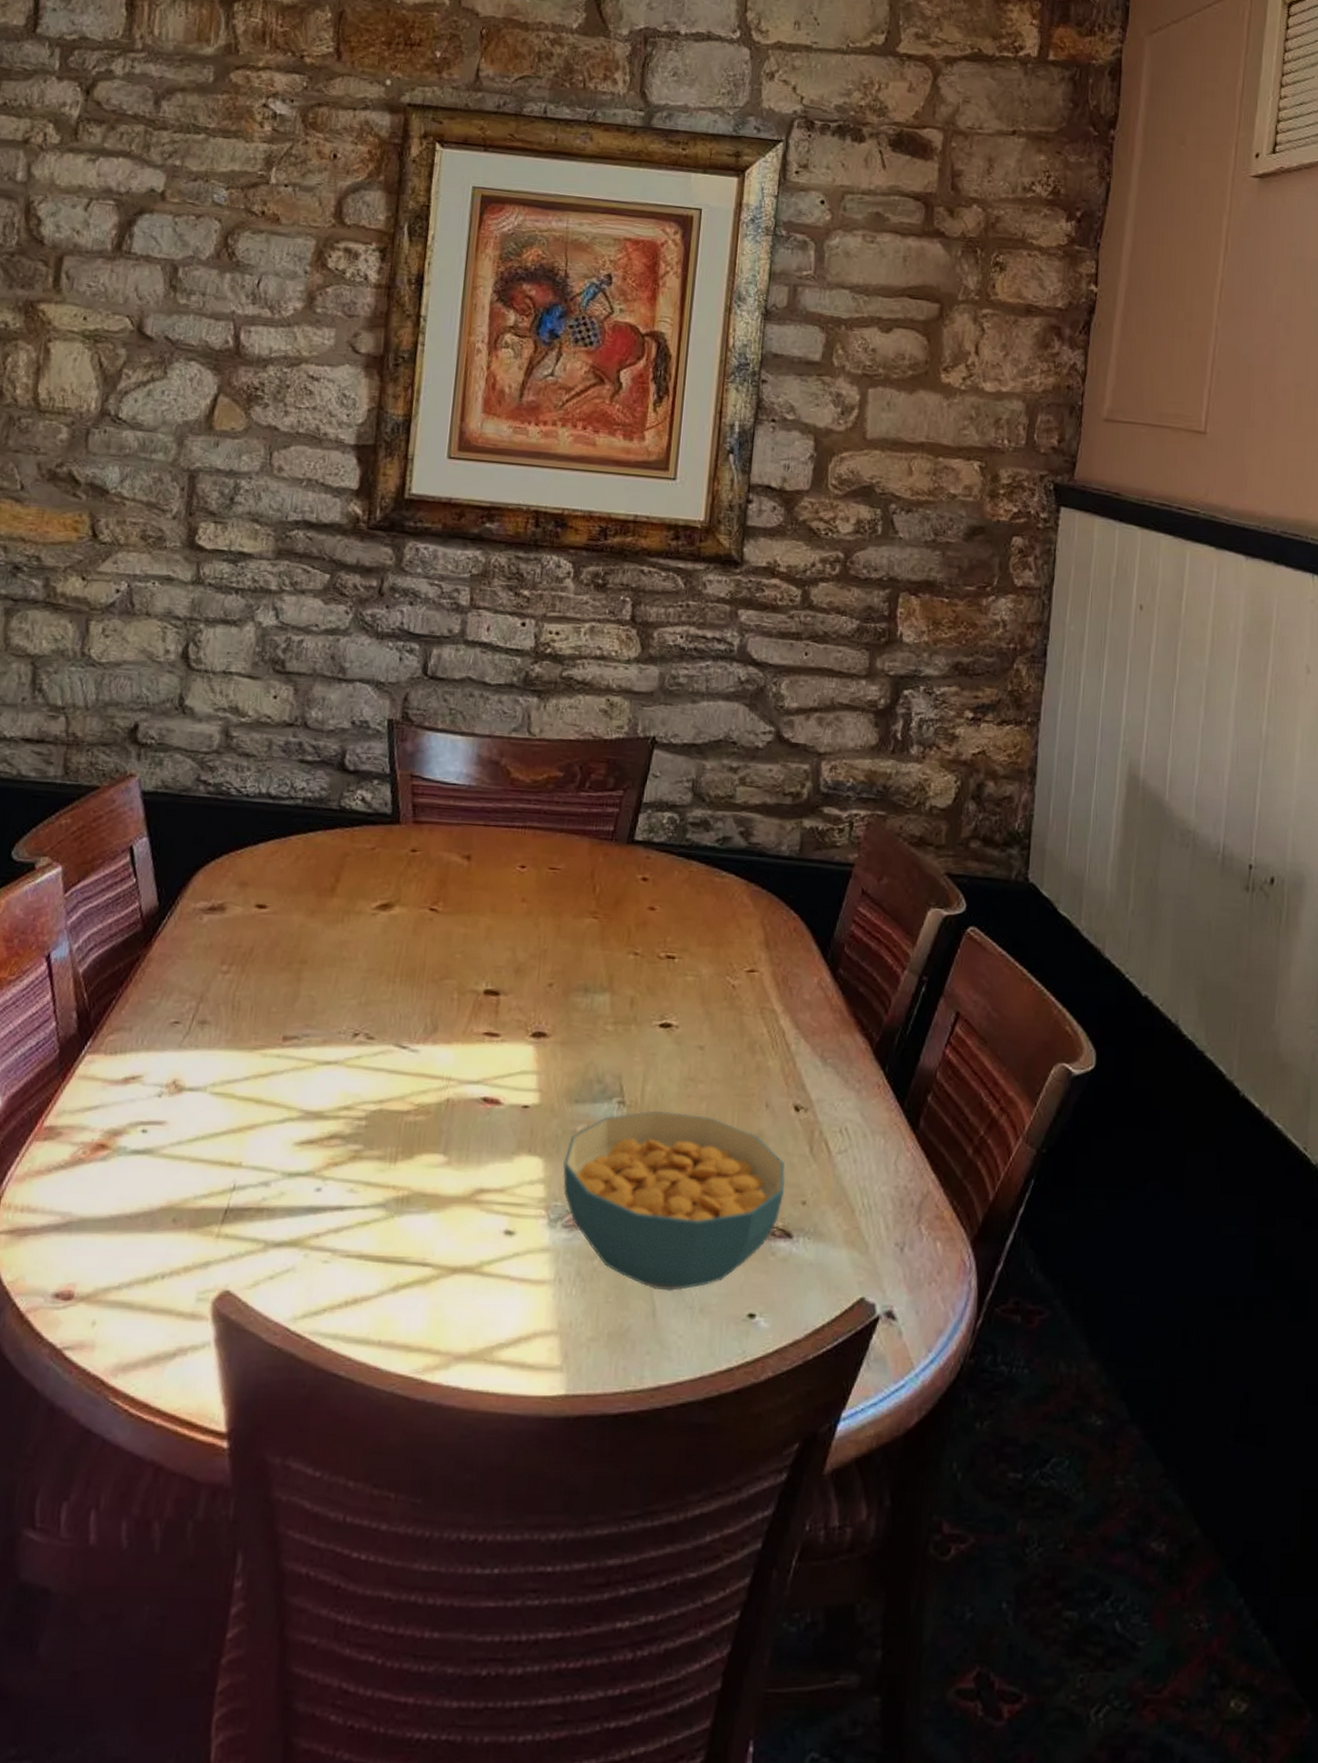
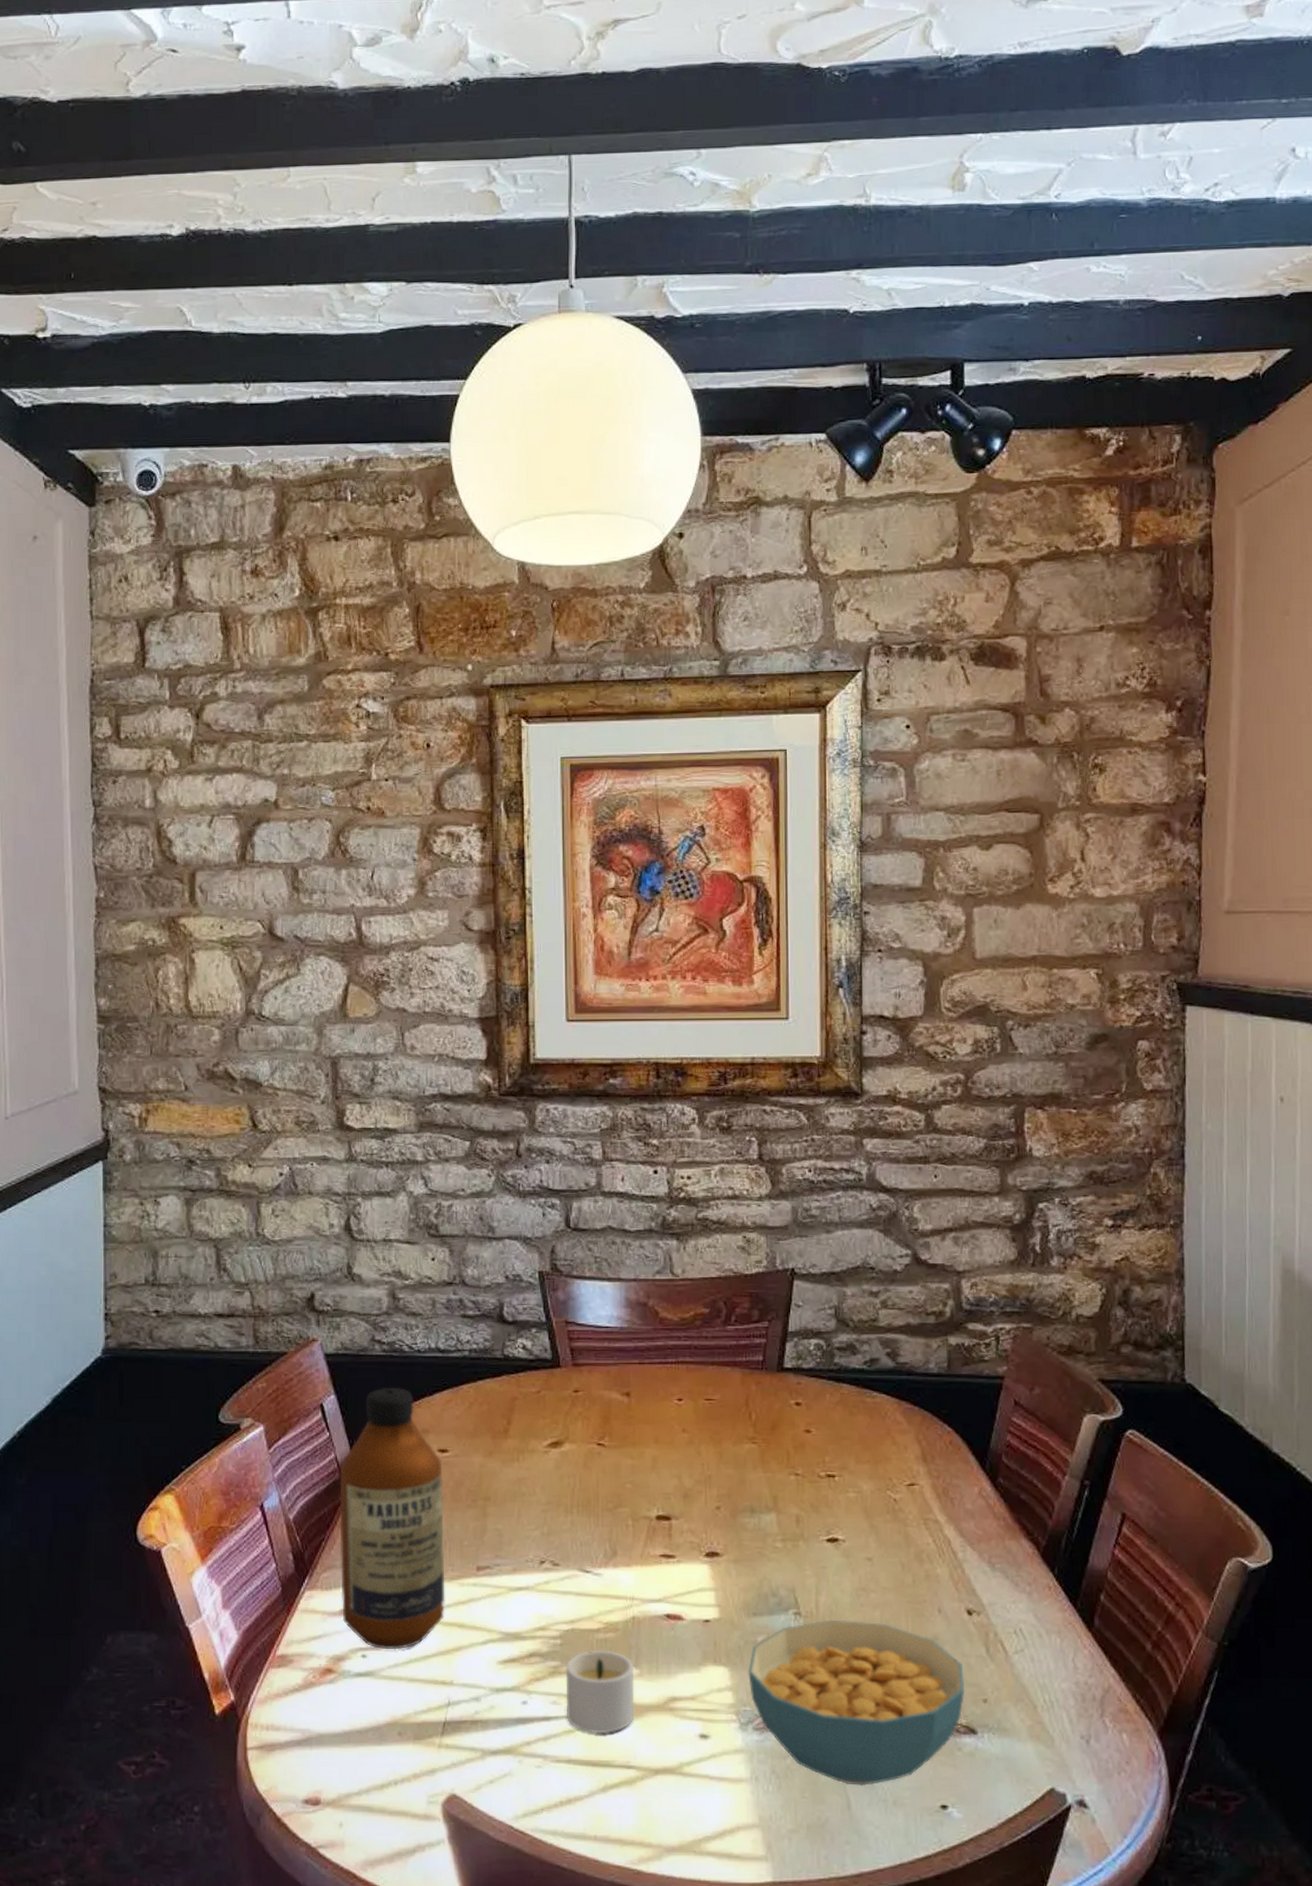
bottle: none [125,833,258,1126] -> present [339,1388,445,1650]
candle: none [363,1134,443,1228] -> present [565,1651,635,1734]

